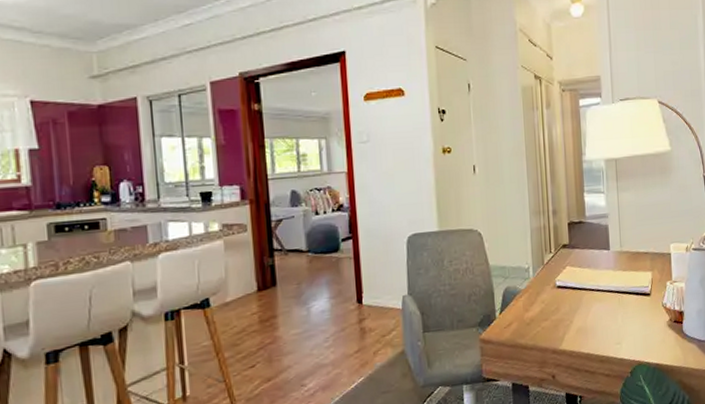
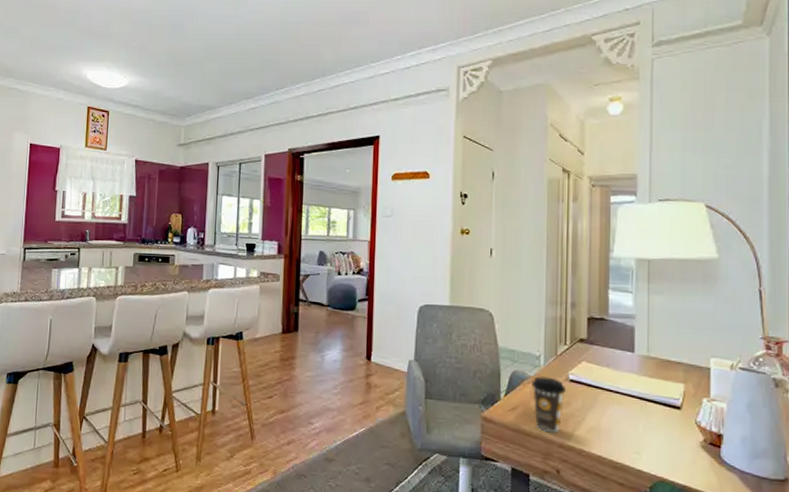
coffee cup: none [523,287,555,342] -> present [531,376,567,433]

